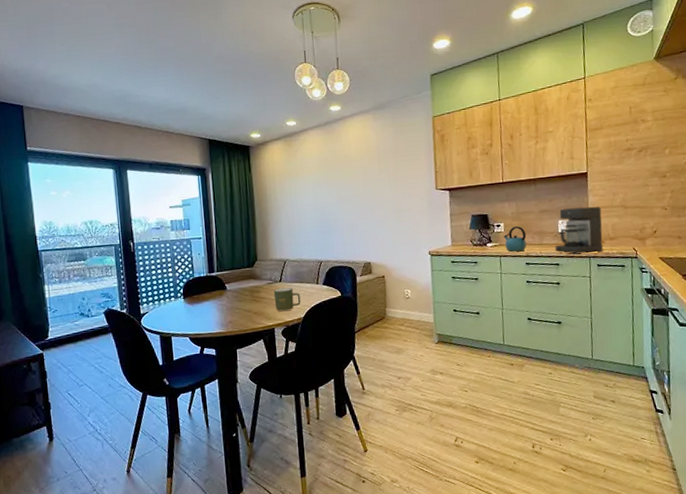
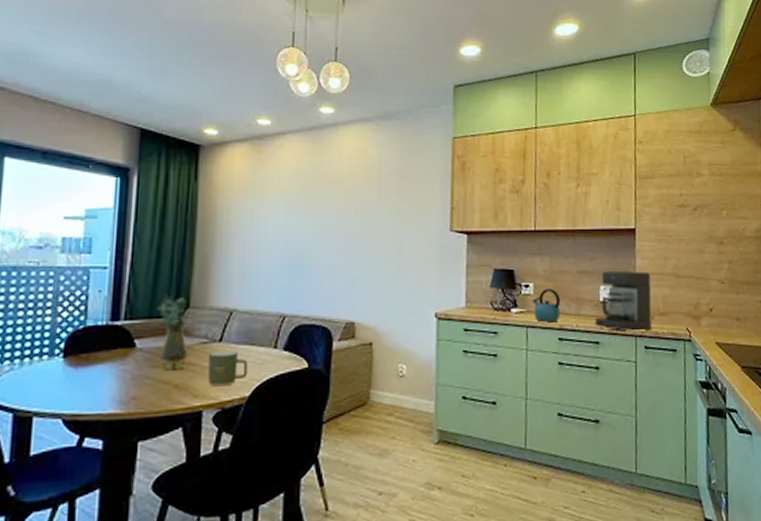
vase: none [236,253,261,303] -> present [156,294,188,371]

